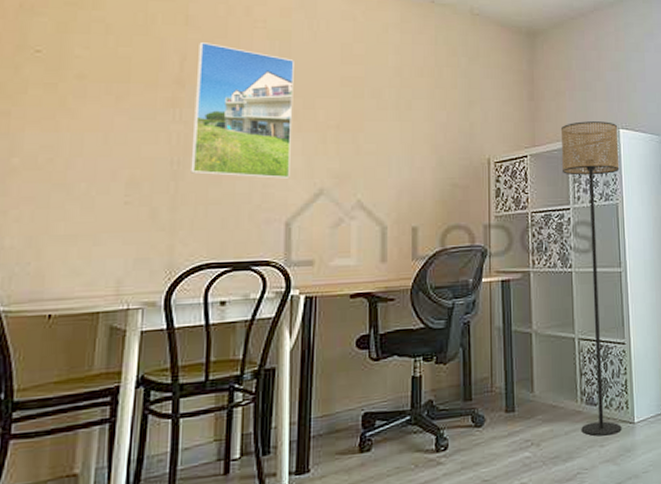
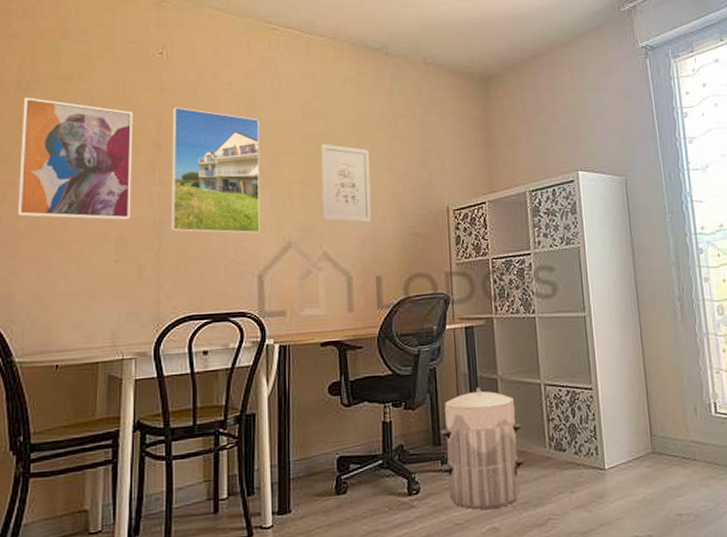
wall art: none [12,20,153,159] -> present [18,96,133,220]
wall art: none [358,89,410,172] -> present [320,144,372,223]
waste bin: none [472,340,556,466] -> present [440,386,525,510]
floor lamp: present [560,121,622,437] -> none [518,164,592,483]

